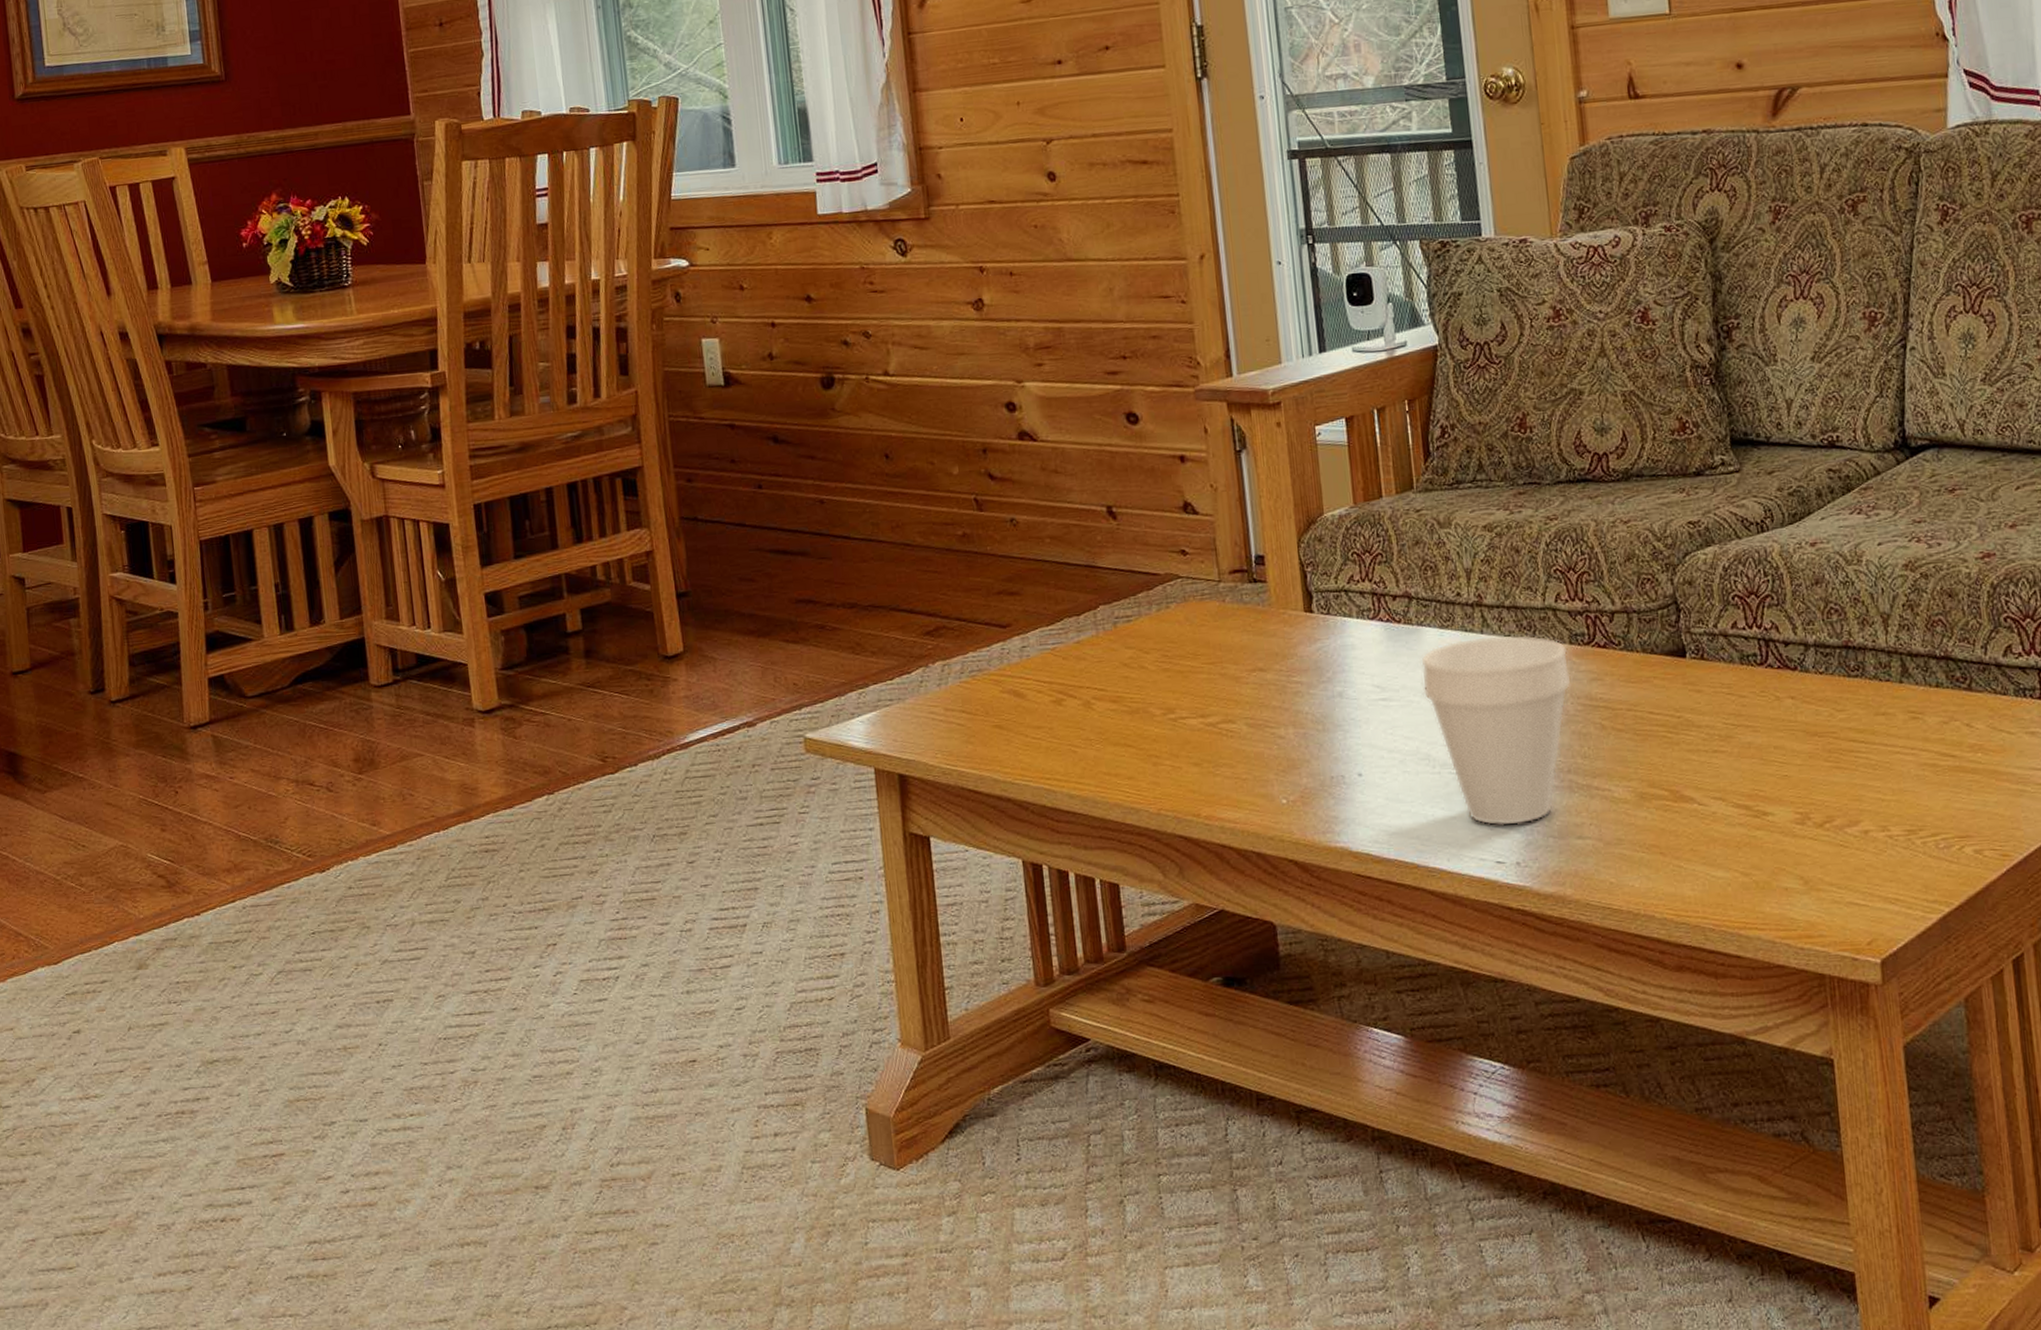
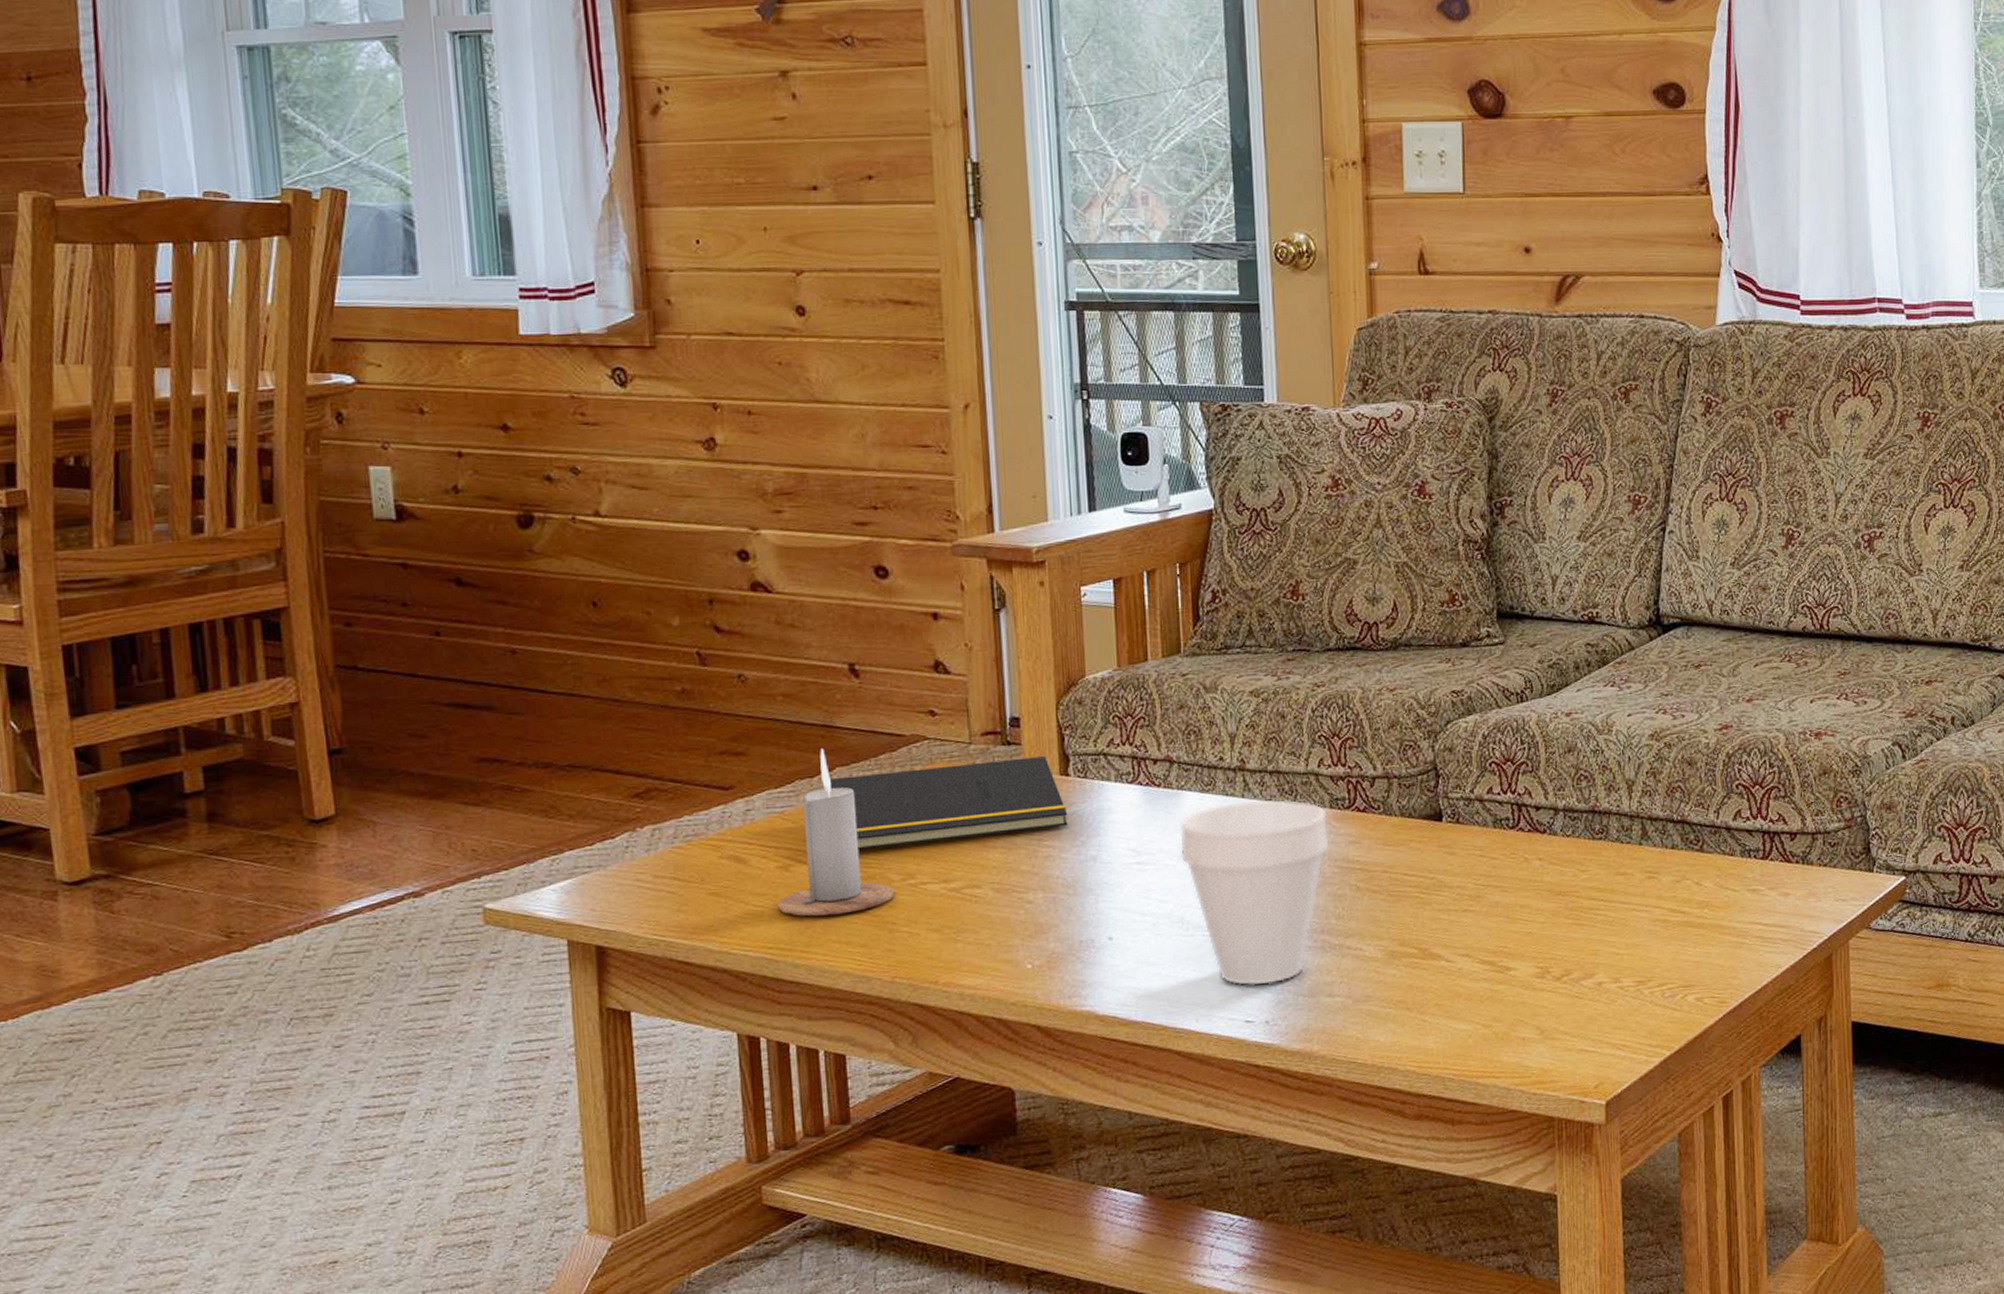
candle: none [1053,588,1157,749] -> present [778,749,895,916]
notepad: none [1090,593,1315,686] -> present [825,756,1068,851]

